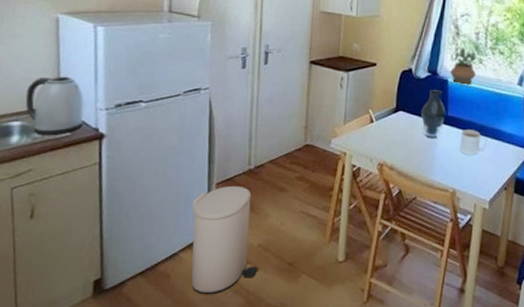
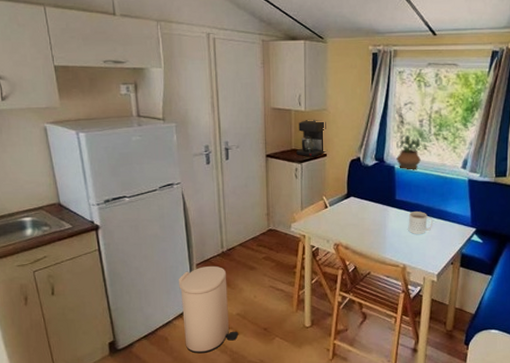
kettle: present [25,76,84,136] -> none [31,178,80,228]
coffee maker: none [344,26,378,66] -> present [296,120,327,157]
vase: present [421,90,446,139] -> none [371,176,394,221]

